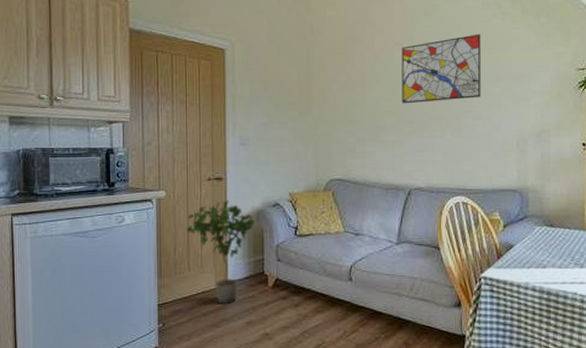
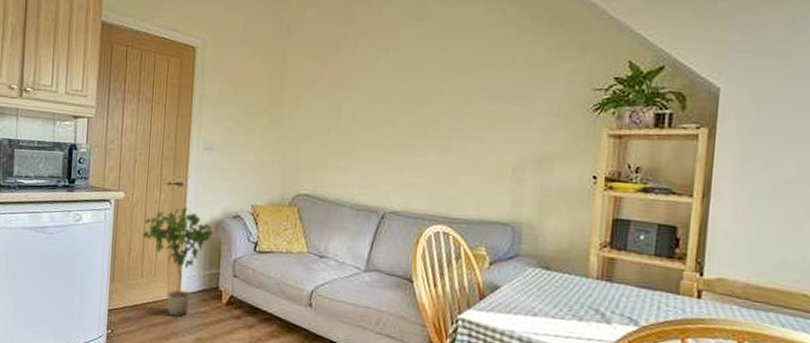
wall art: present [401,34,481,104] -> none [382,43,479,117]

